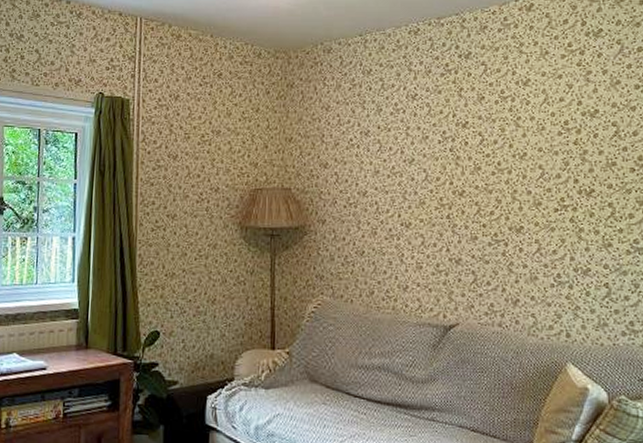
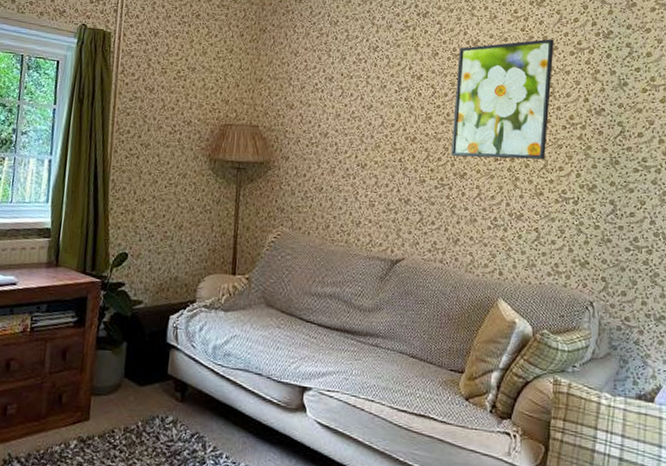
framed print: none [505,72,616,209] -> present [451,39,554,160]

